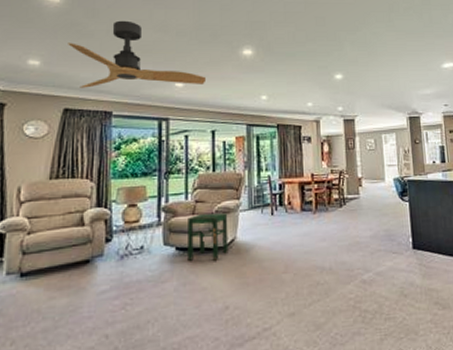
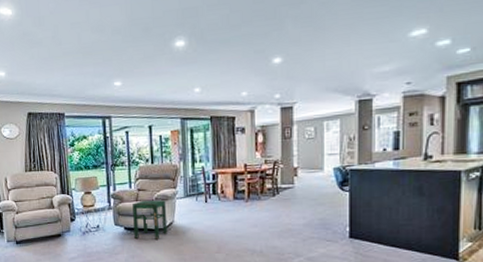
ceiling fan: present [68,20,207,88] -> none [23,24,142,94]

